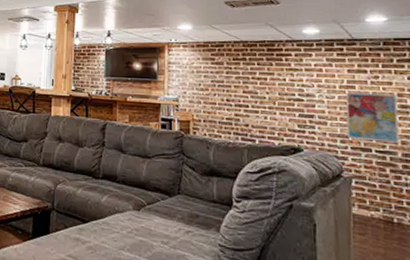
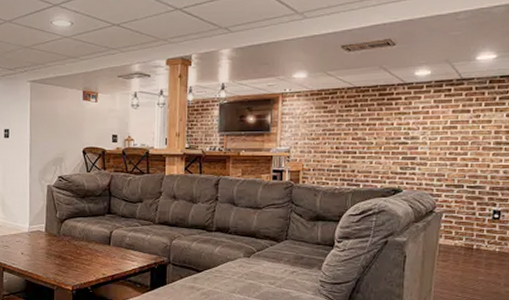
wall art: present [346,92,399,143] -> none [444,132,493,178]

